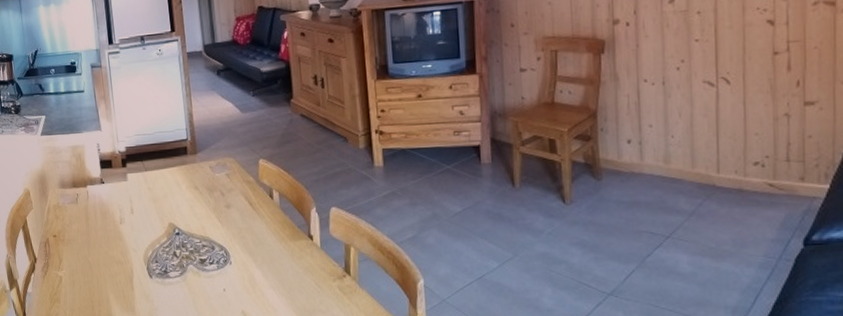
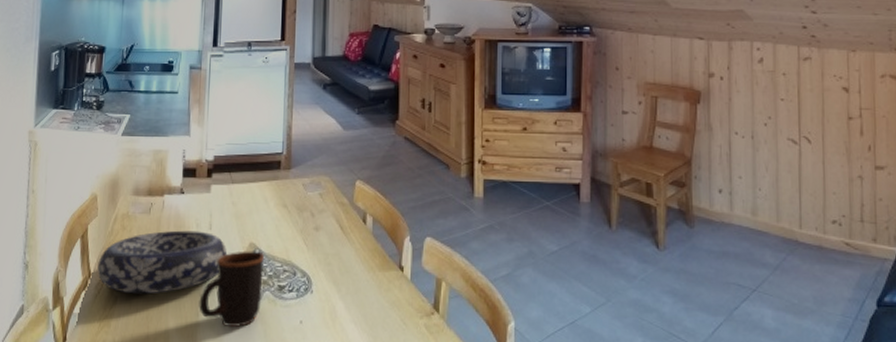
decorative bowl: none [40,215,151,273] -> present [97,230,228,294]
mug: none [132,230,187,298] -> present [199,251,265,328]

